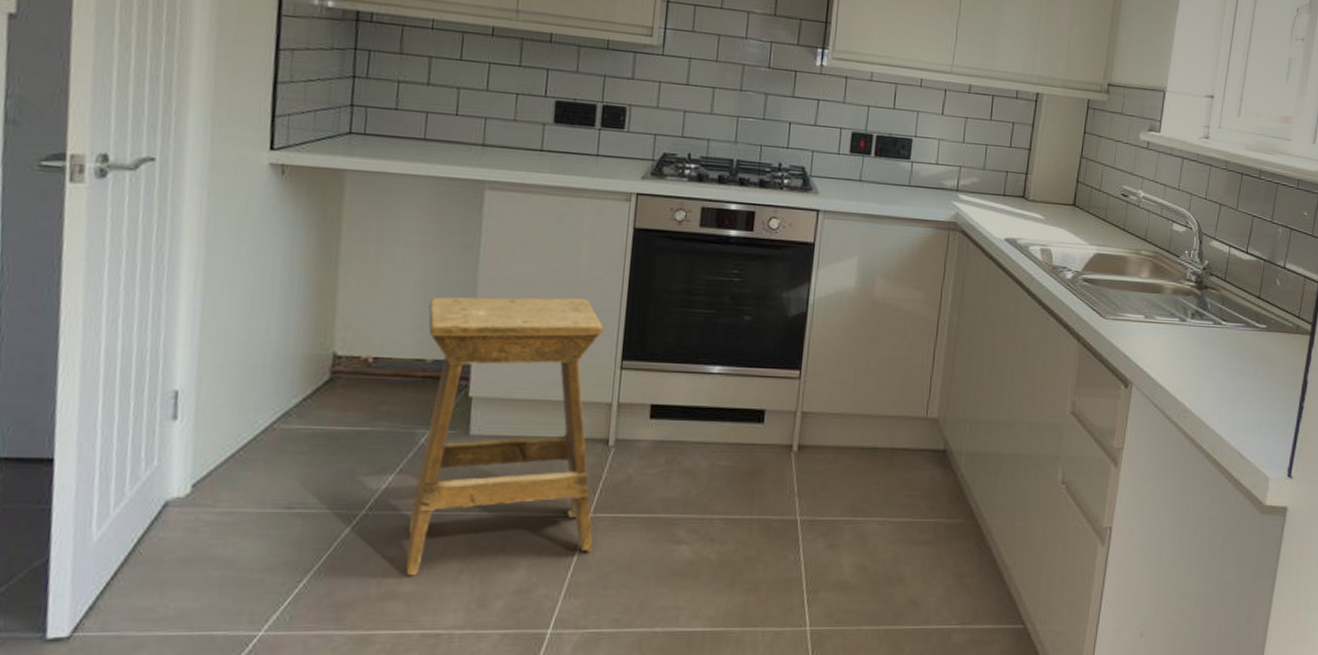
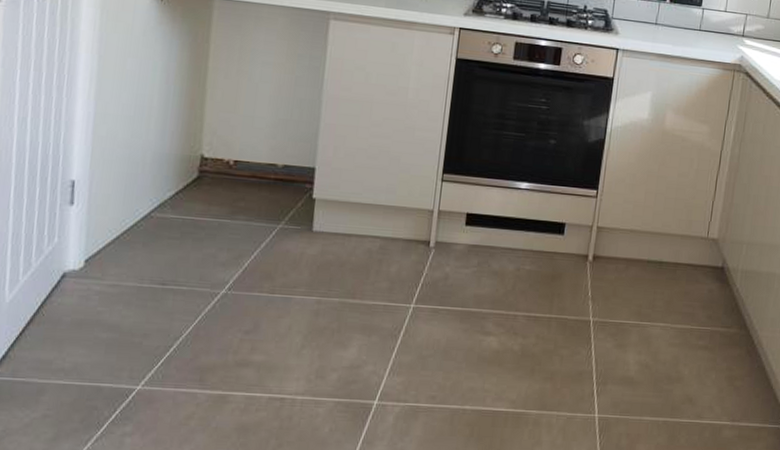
stool: present [405,296,603,576] -> none [257,111,428,348]

